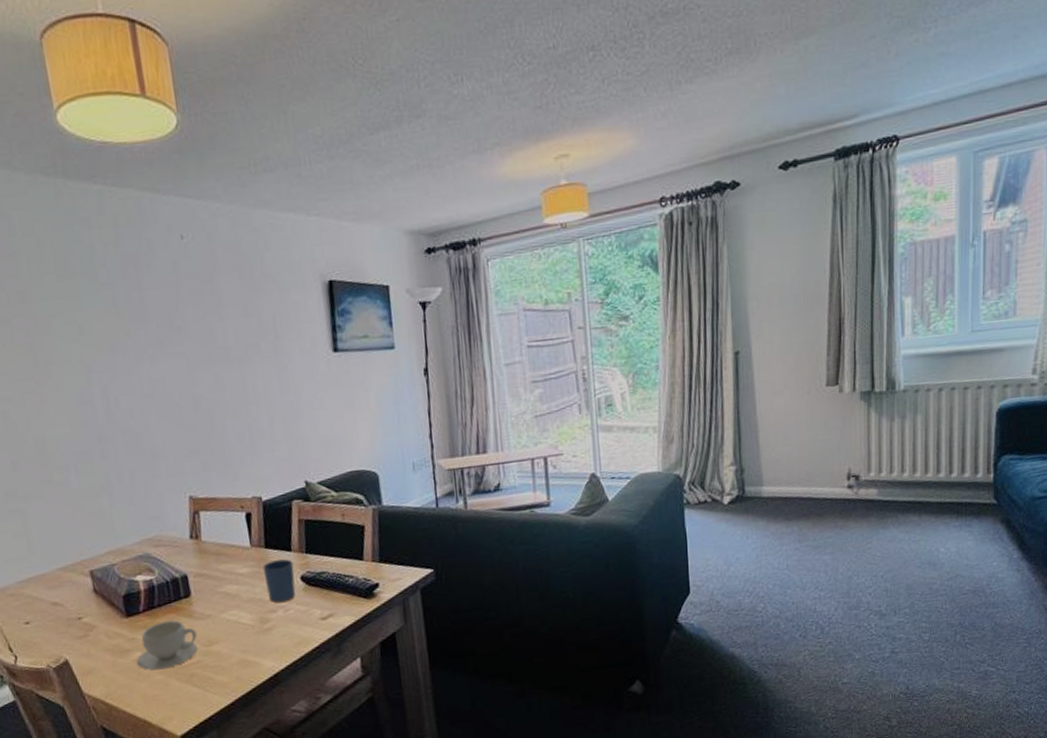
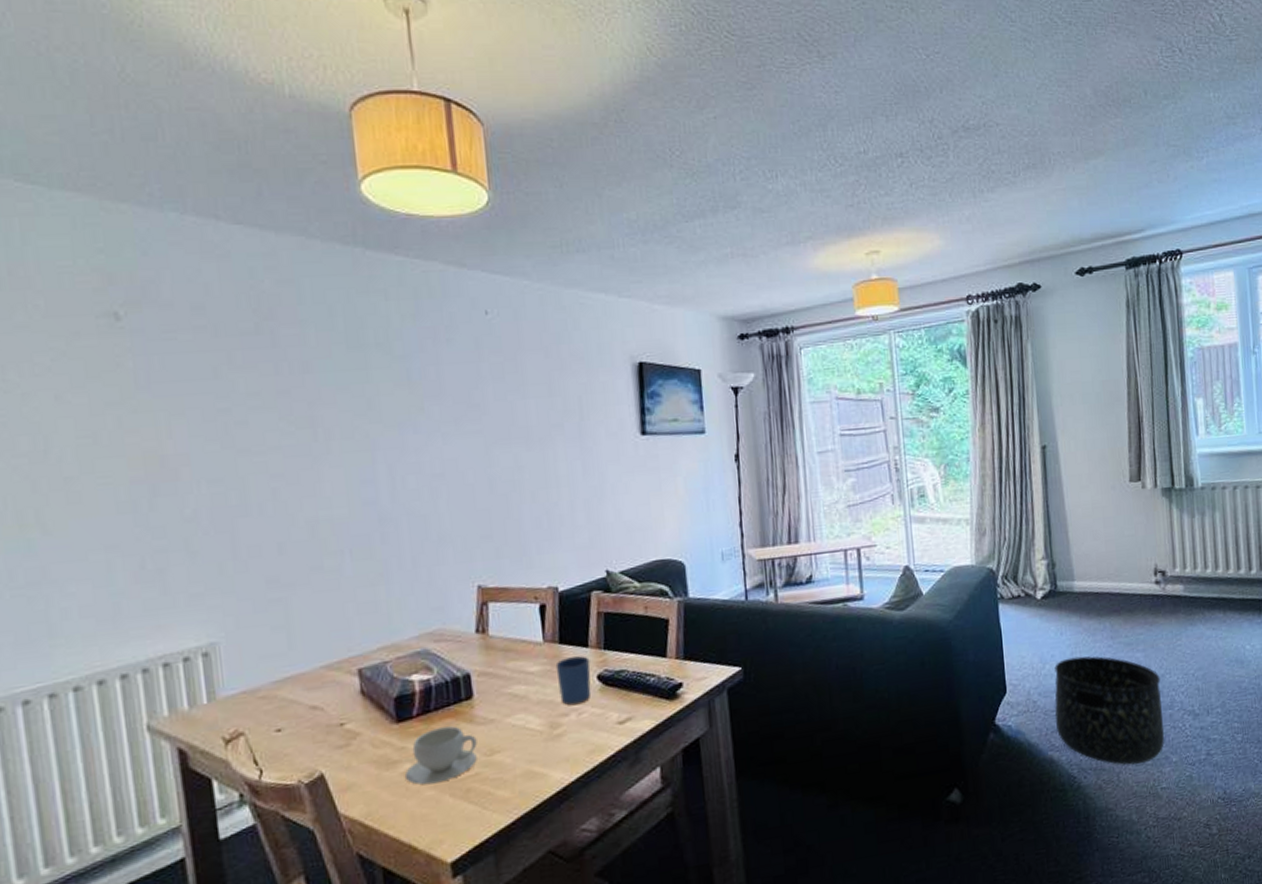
basket: none [737,558,849,661] -> present [1054,656,1165,765]

